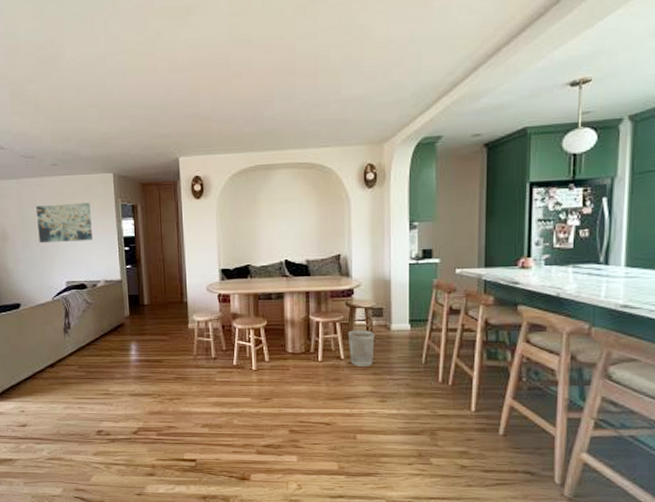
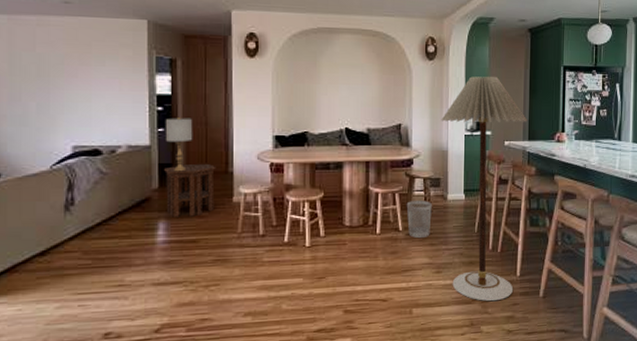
wall art: present [35,203,93,244] -> none [34,50,116,98]
lamp: none [131,255,154,302] -> present [165,118,193,172]
side table: none [133,295,174,340] -> present [164,164,216,218]
floor lamp: none [382,199,484,435] -> present [441,76,528,302]

